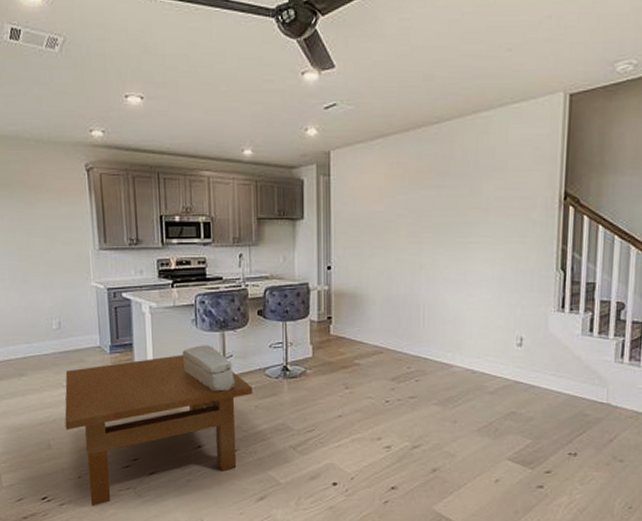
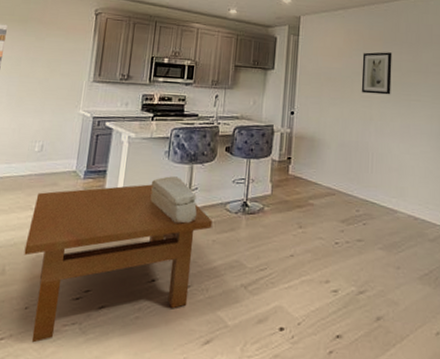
wall art: none [408,187,445,239] -> present [361,52,392,95]

